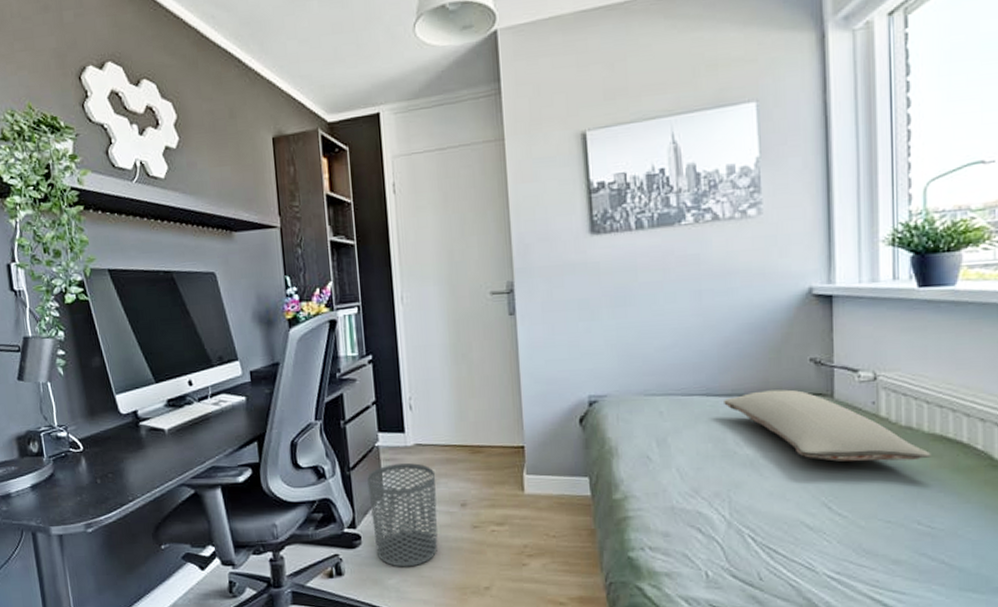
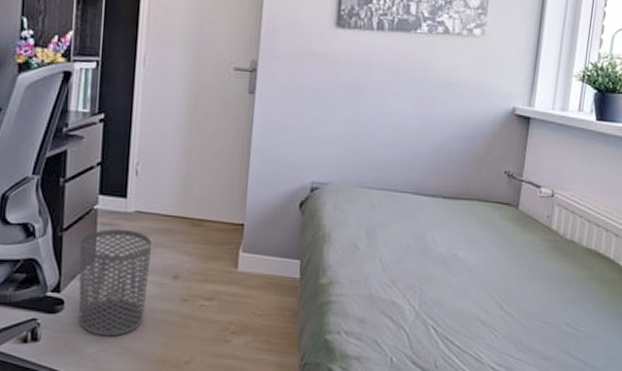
pillow: present [724,389,931,462] -> none [429,195,586,270]

